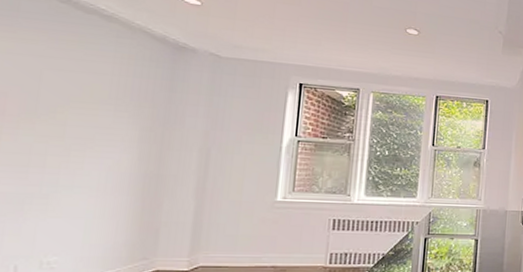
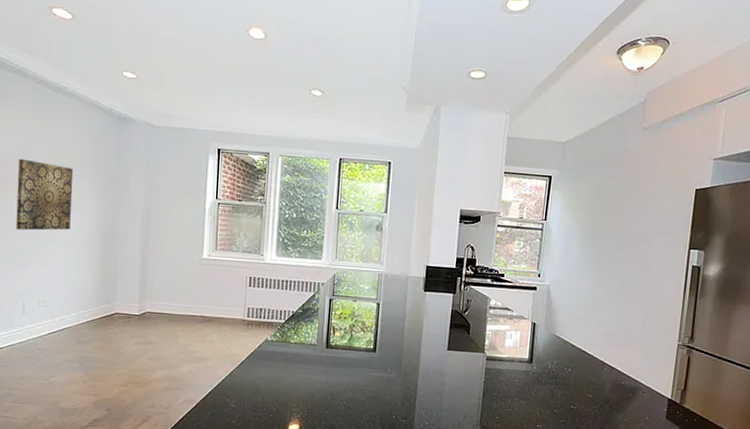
wall art: none [13,88,107,176] -> present [16,158,74,231]

